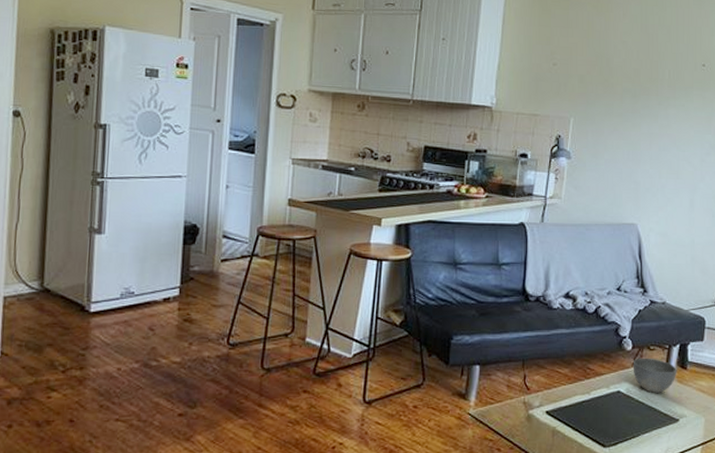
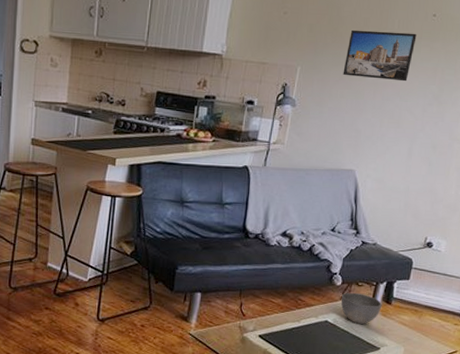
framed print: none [617,80,688,131] -> present [343,29,417,82]

